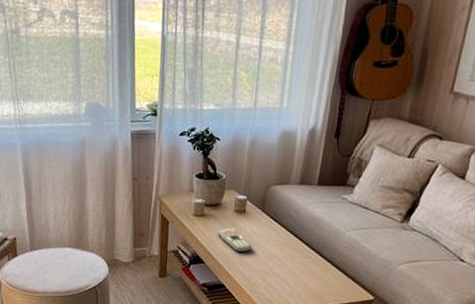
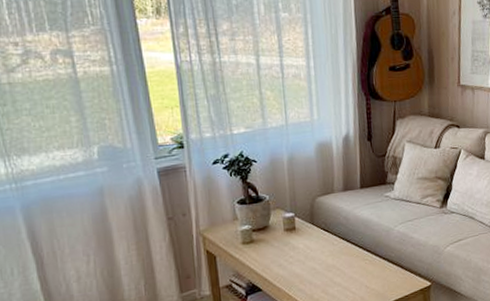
remote control: present [217,227,252,253] -> none [270,247,308,271]

